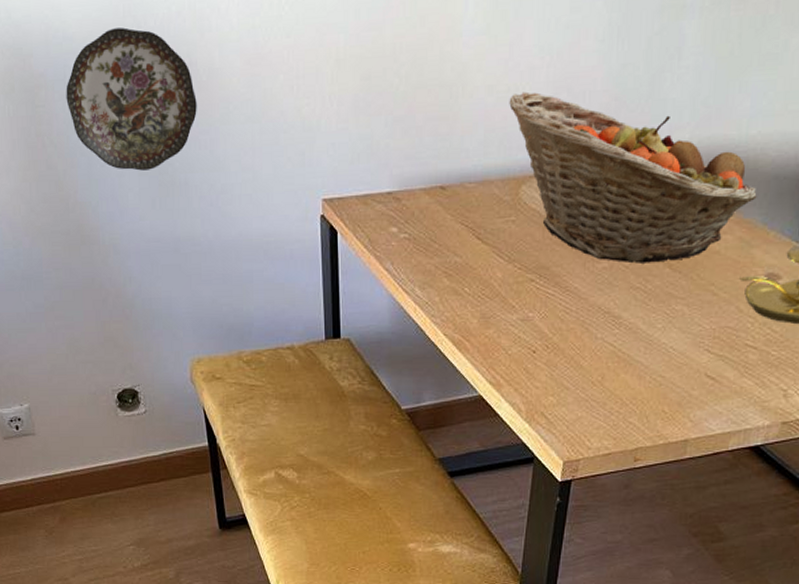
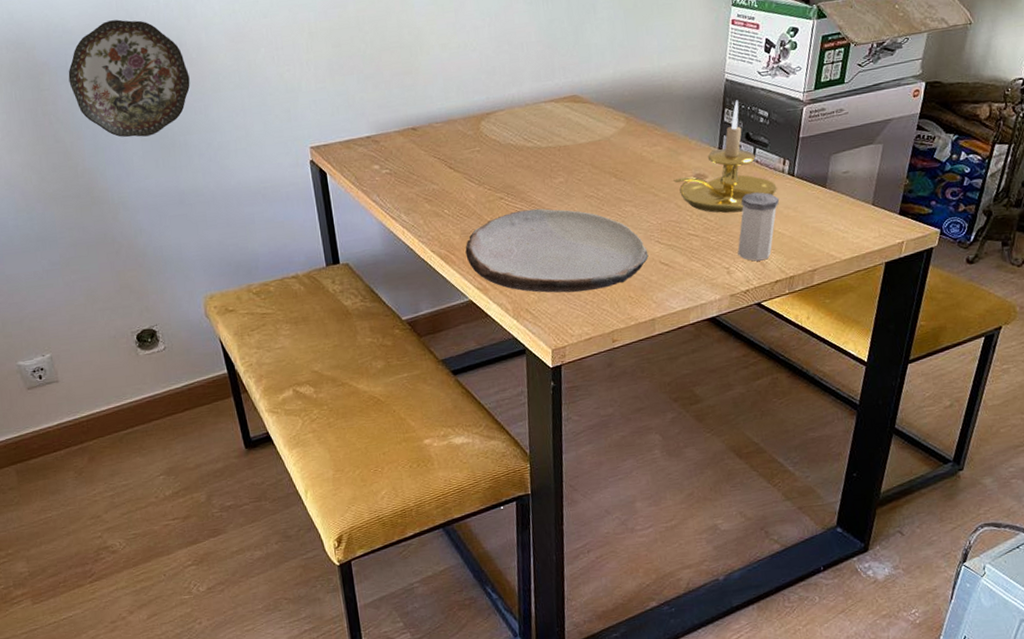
plate: none [482,296,694,400] -> present [465,208,649,293]
fruit basket: present [509,91,757,263] -> none [460,46,676,176]

